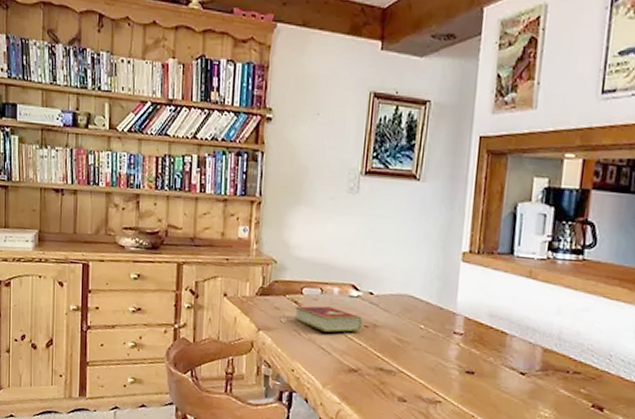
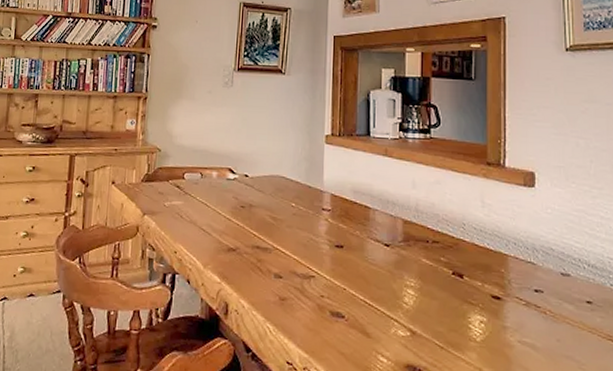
hardcover book: present [295,305,362,333] -> none [177,189,239,214]

